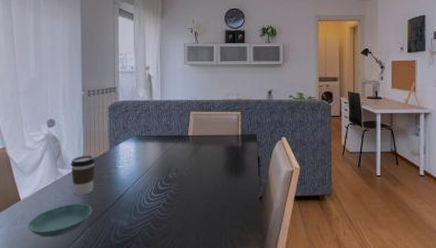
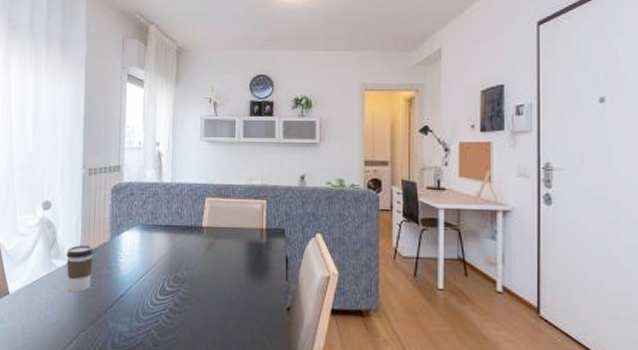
saucer: present [28,204,92,237] -> none [15,302,88,340]

